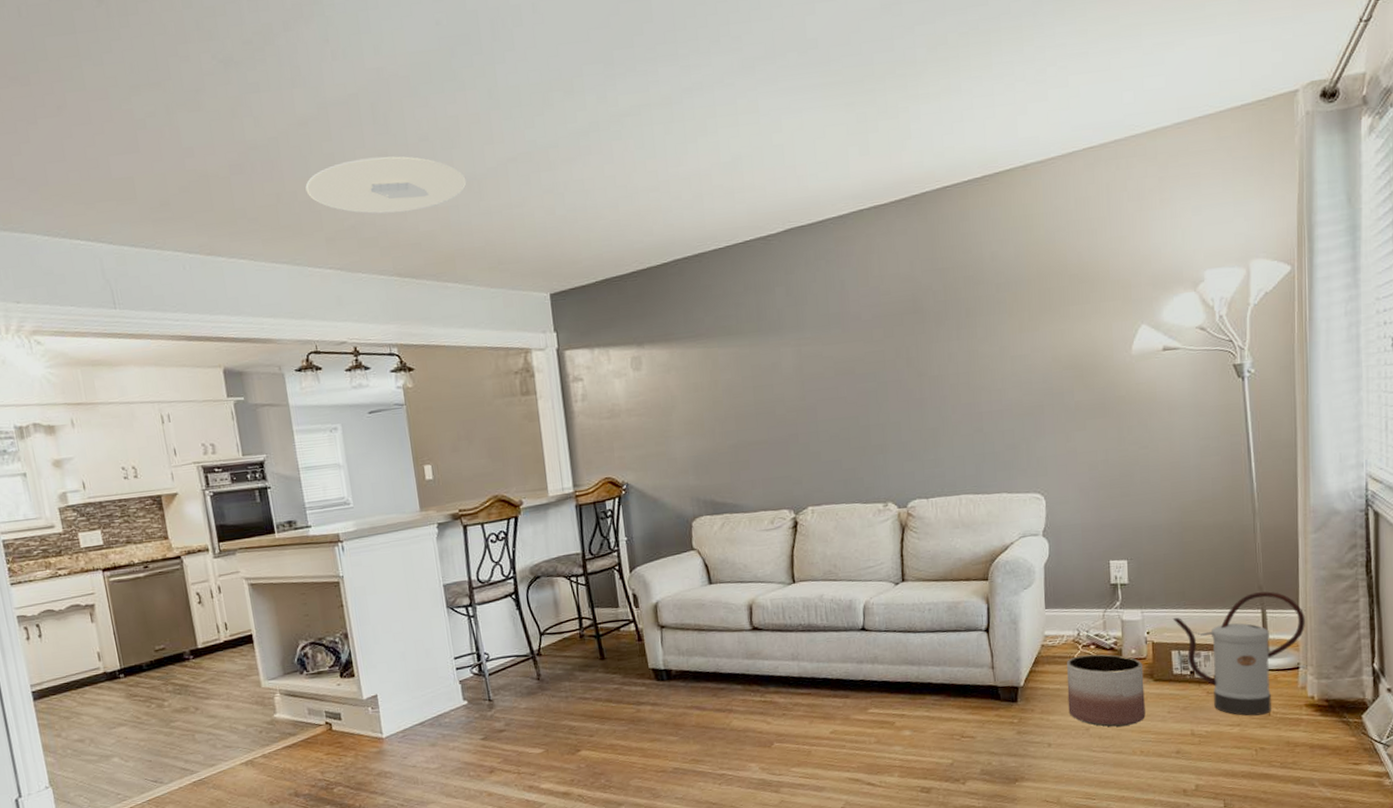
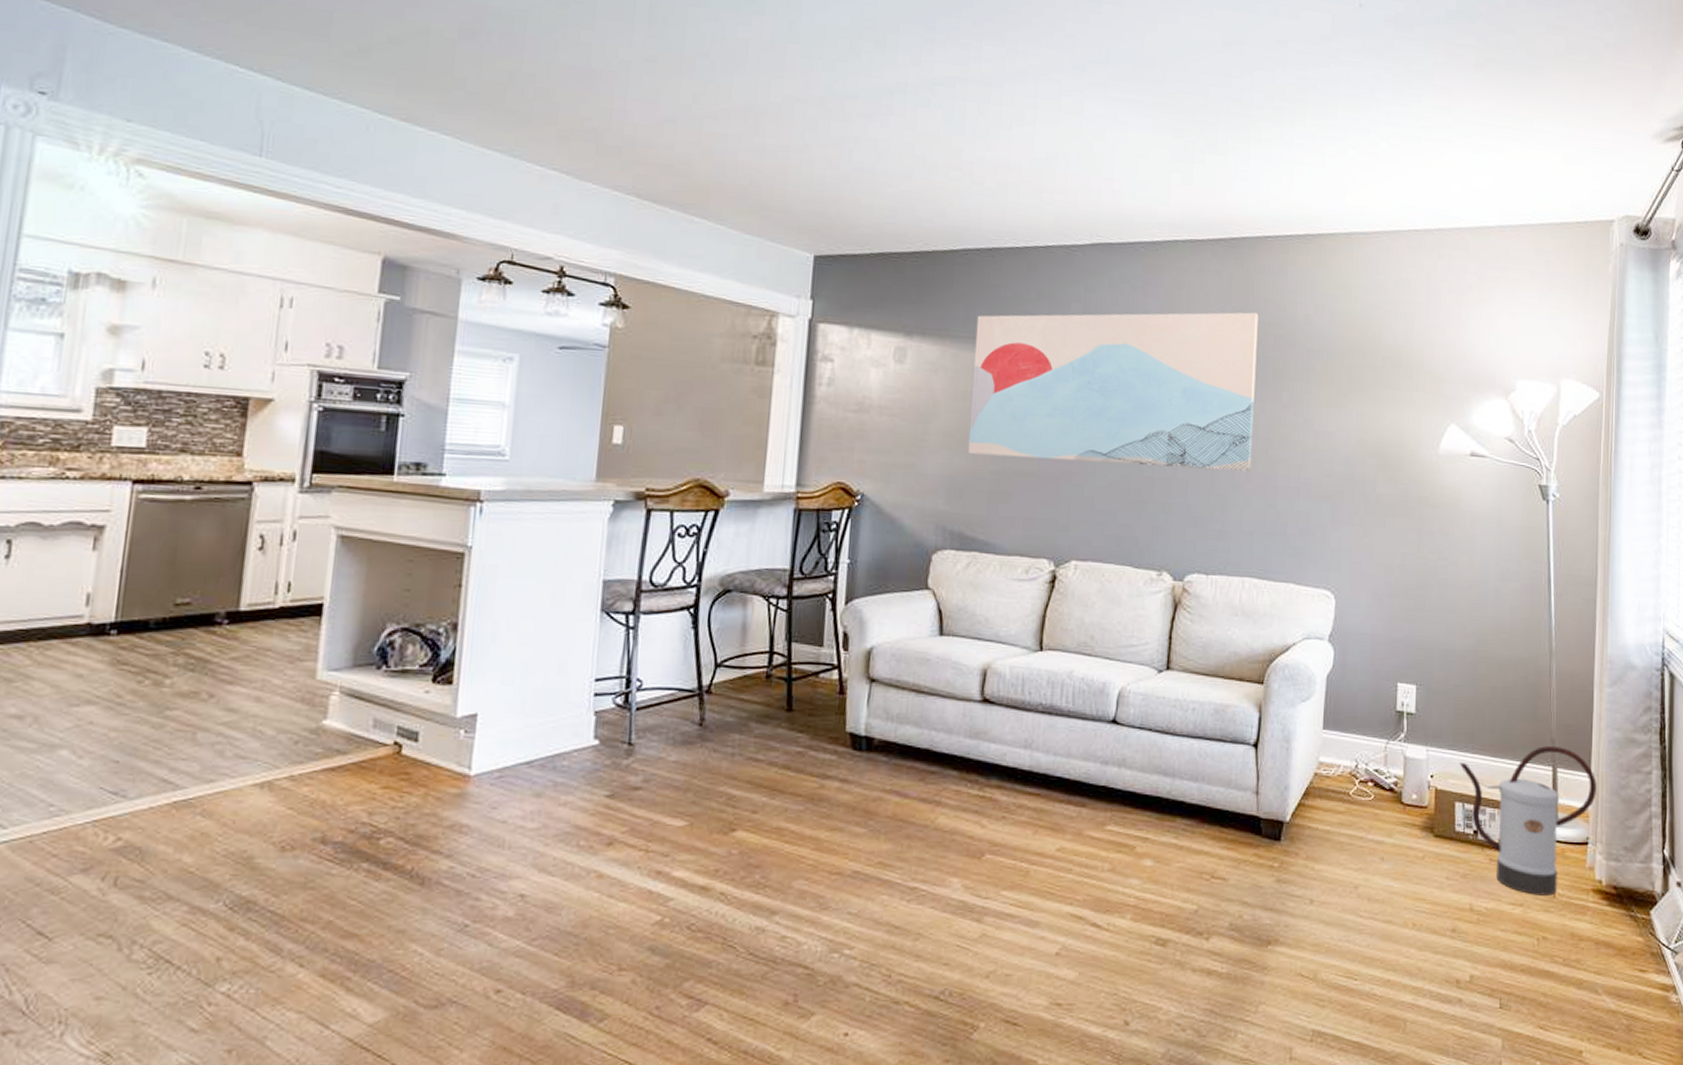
ceiling light: present [305,156,467,214] -> none [547,56,744,130]
wall art: none [695,260,956,435] -> present [968,312,1259,472]
planter: present [1067,654,1145,727] -> none [1337,793,1424,888]

